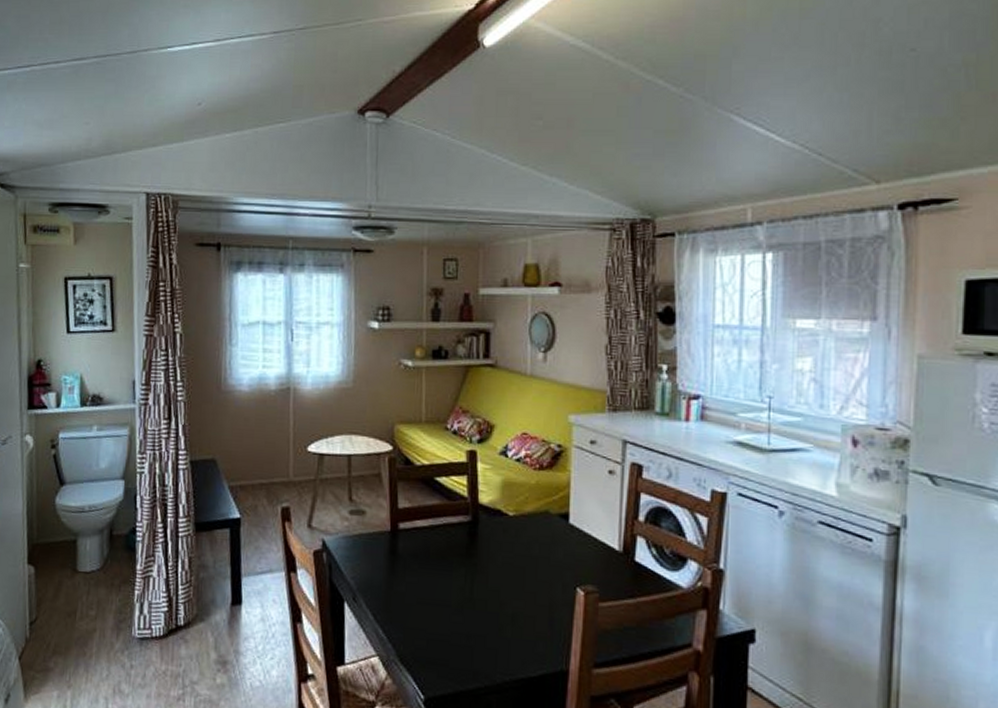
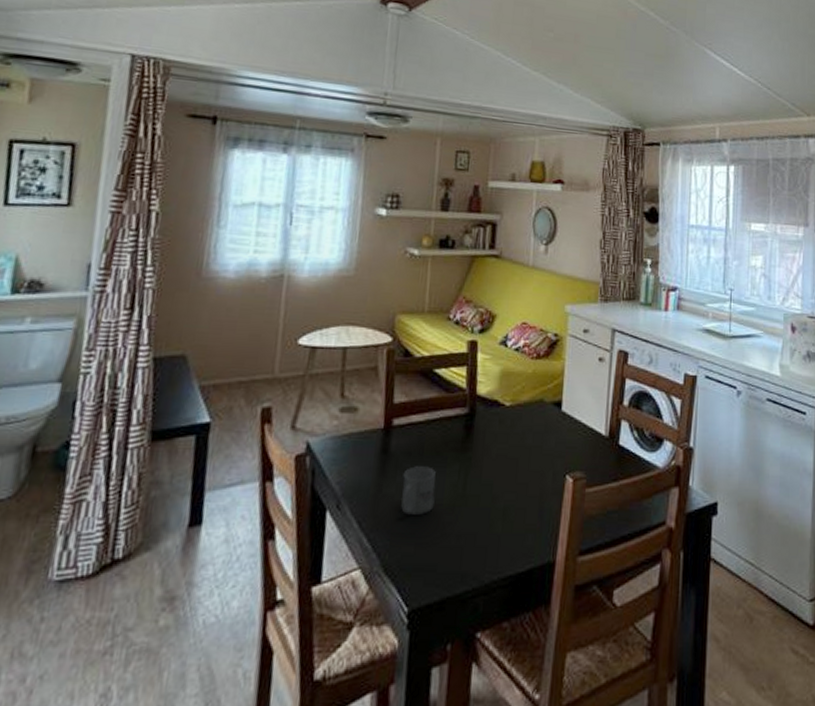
mug: none [411,568,443,613] -> present [400,466,436,515]

